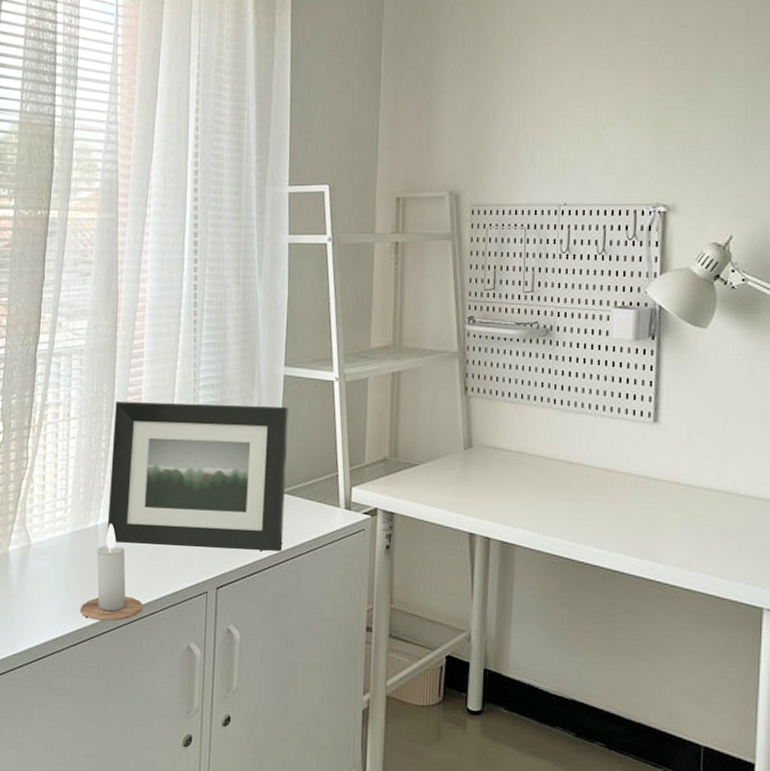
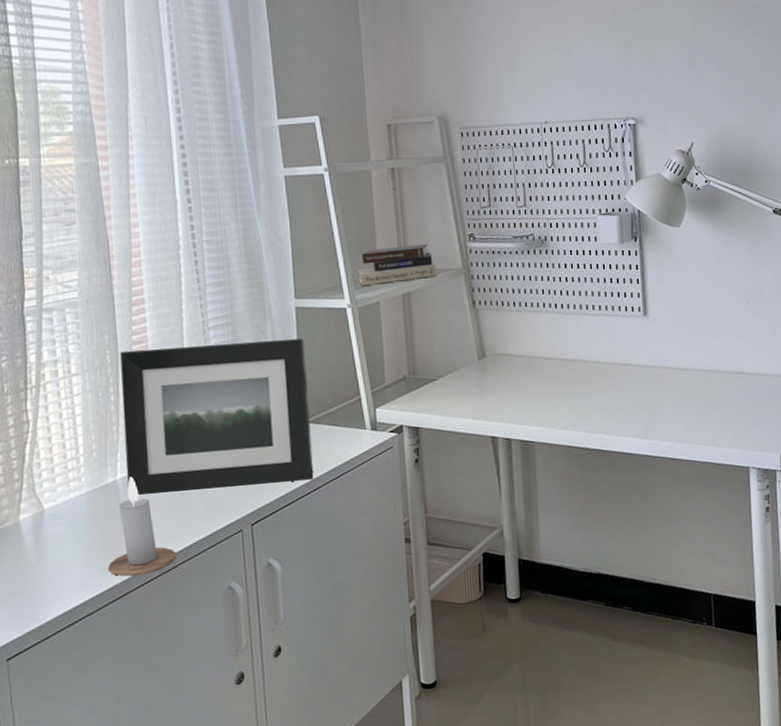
books: none [349,323,430,361] -> present [356,244,437,287]

